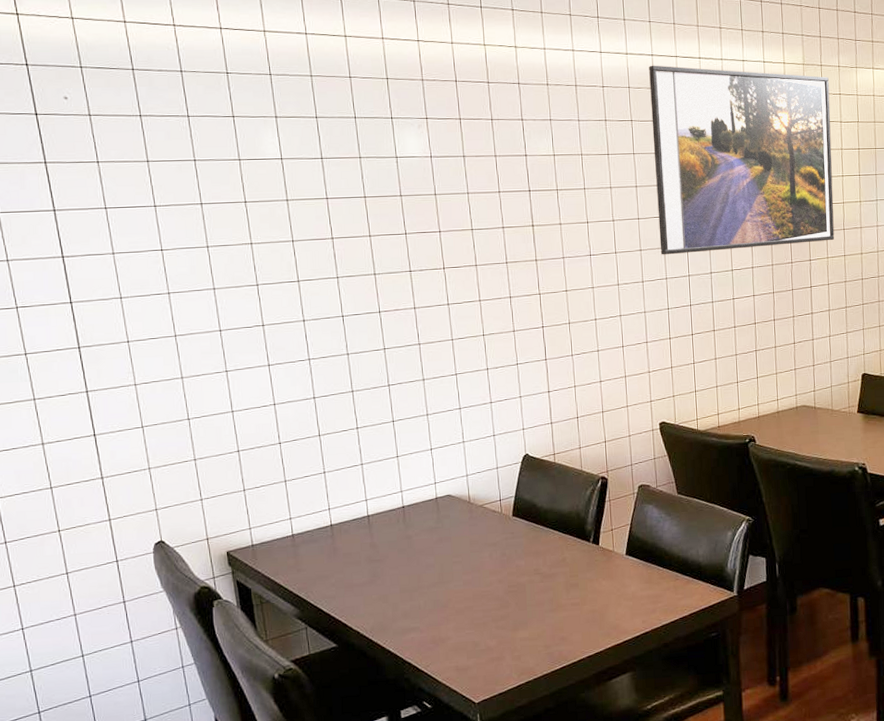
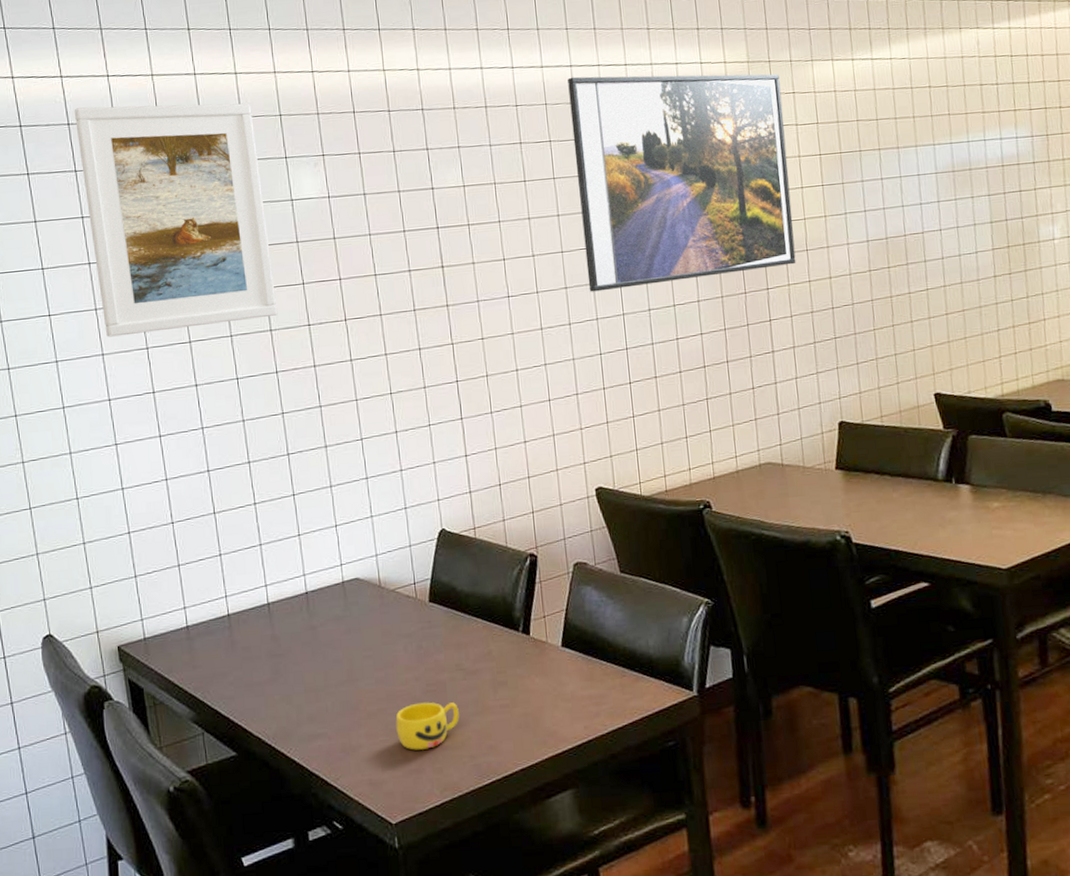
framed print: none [187,56,382,273] -> present [74,103,278,337]
cup: none [480,601,536,641] -> present [395,702,459,750]

